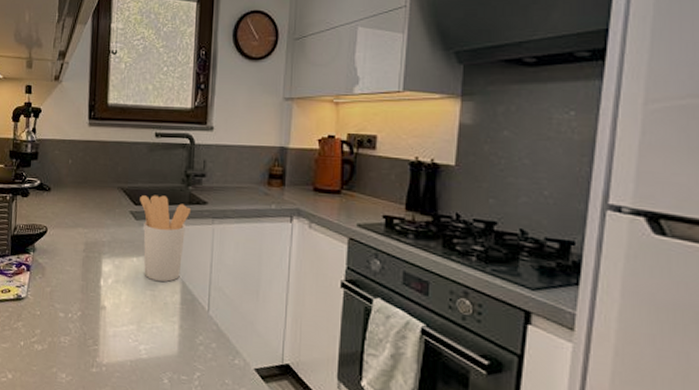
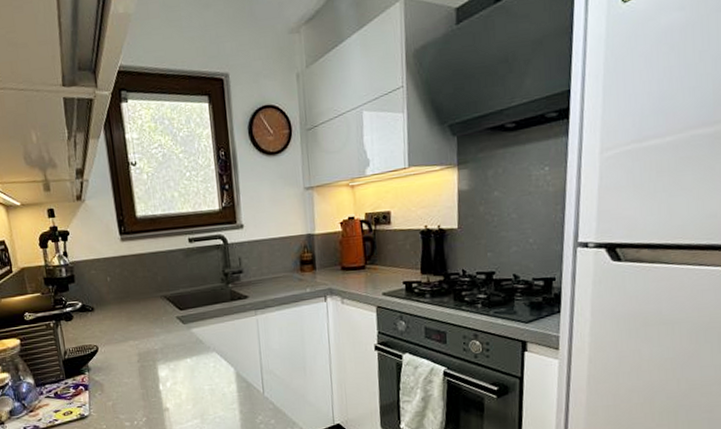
utensil holder: present [140,195,192,282] -> none [184,296,235,377]

